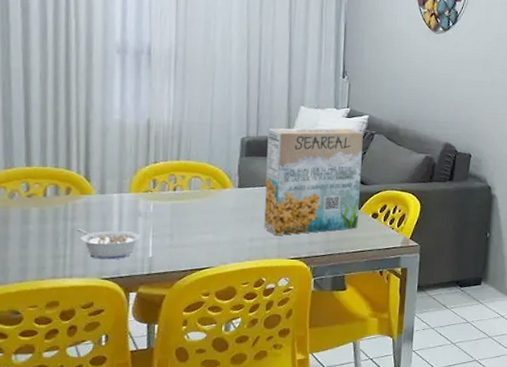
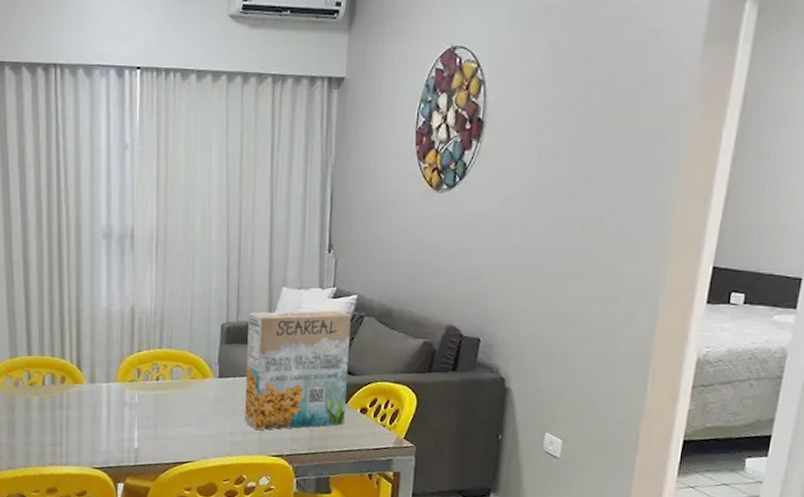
legume: present [76,228,141,260] -> none [70,417,127,450]

